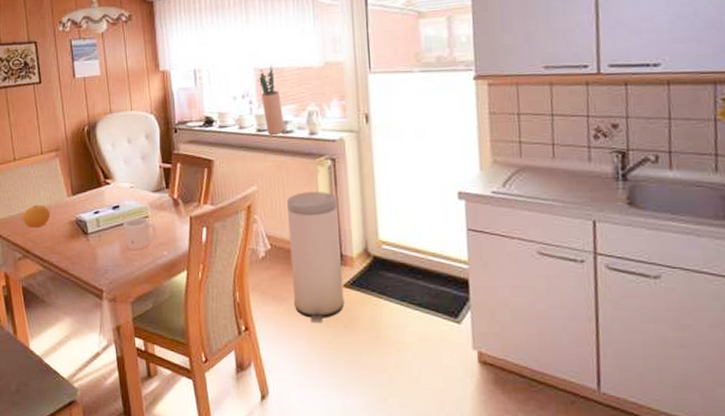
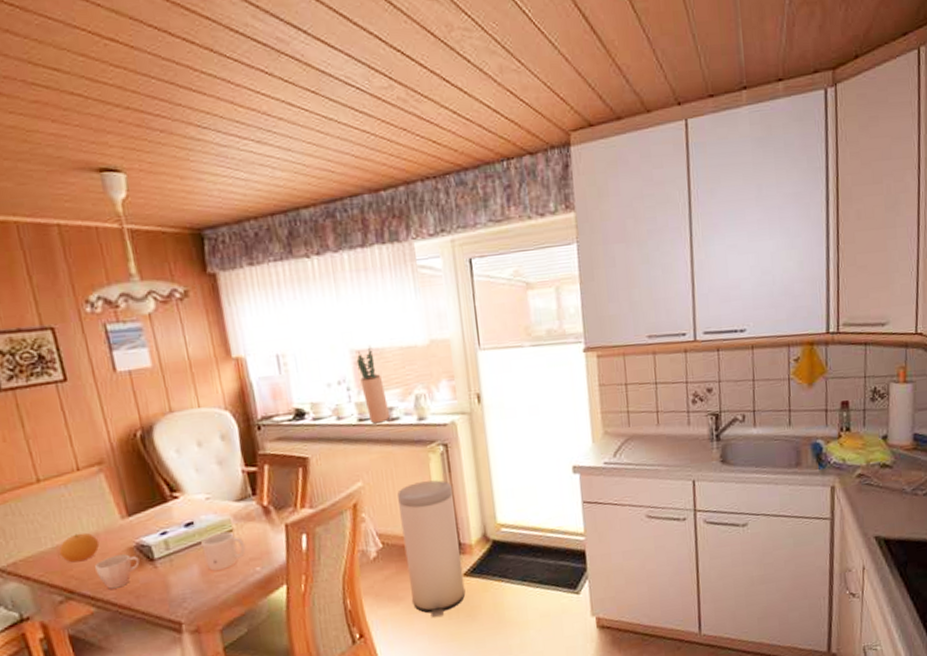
cup: none [46,226,77,253] -> present [95,554,140,589]

